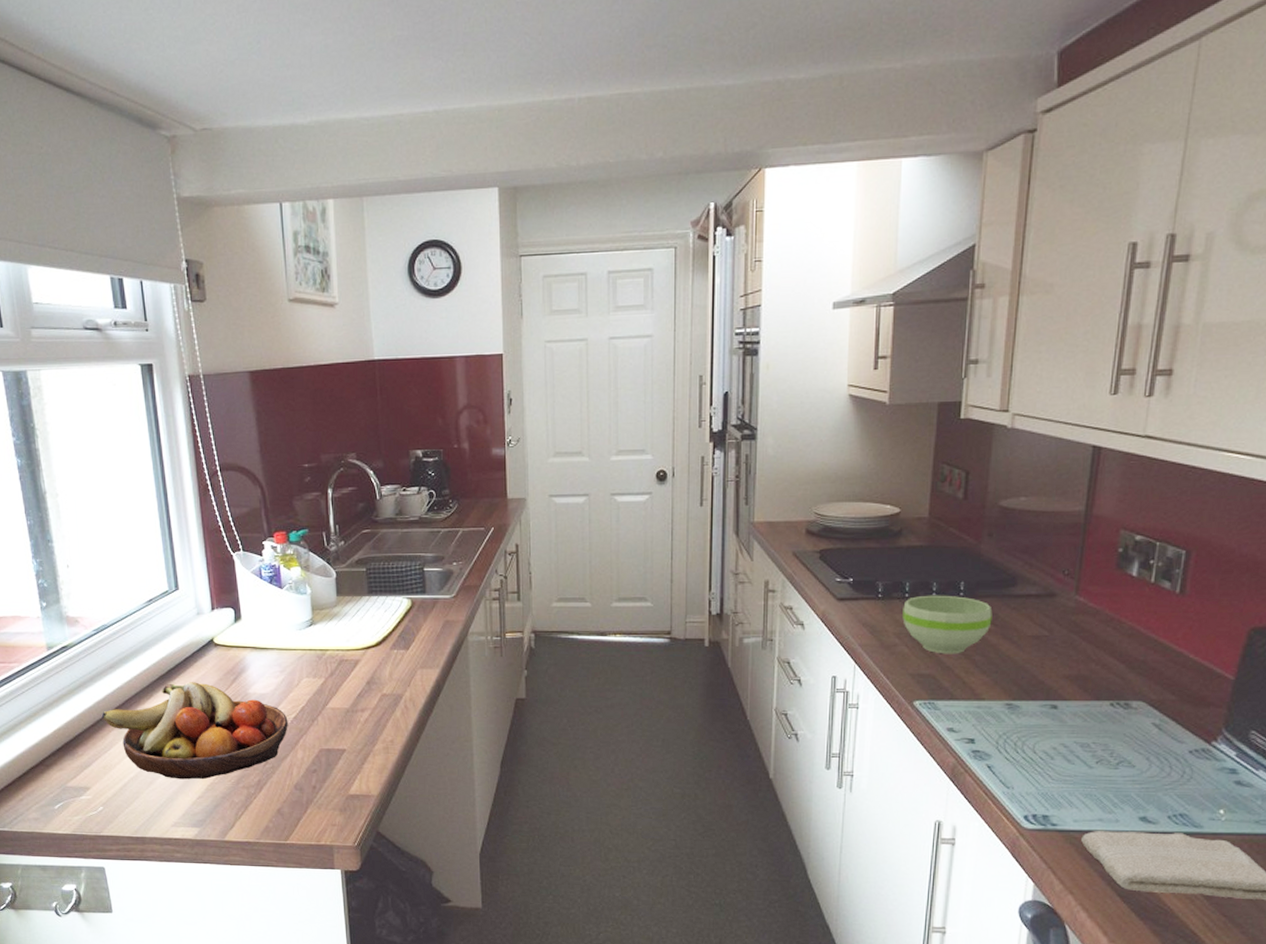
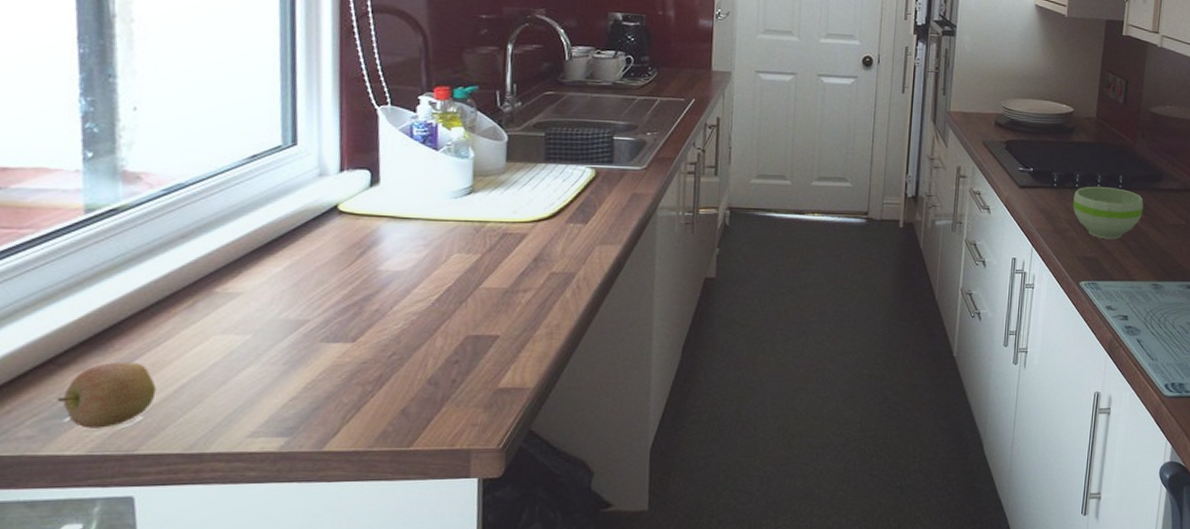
apple: none [48,765,109,815] -> present [56,362,156,429]
fruit bowl: present [101,682,288,780] -> none [158,256,428,377]

